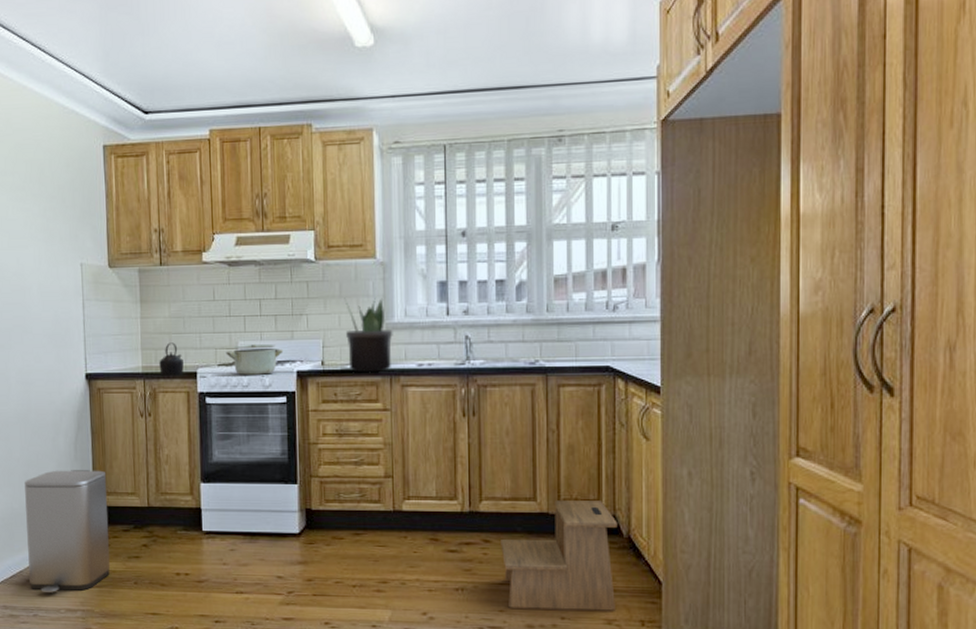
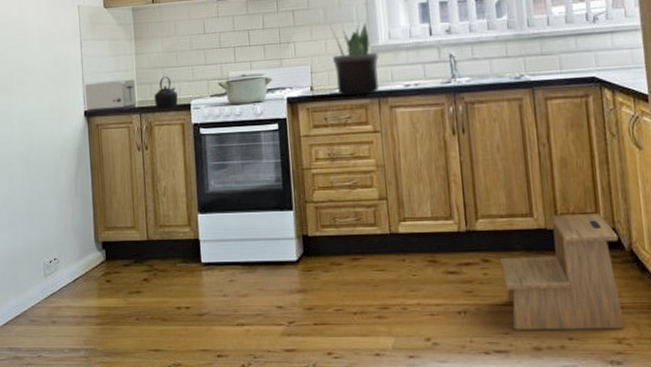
pedal bin: present [24,470,111,592] -> none [28,205,113,332]
toaster: none [86,343,141,377] -> present [84,79,137,114]

